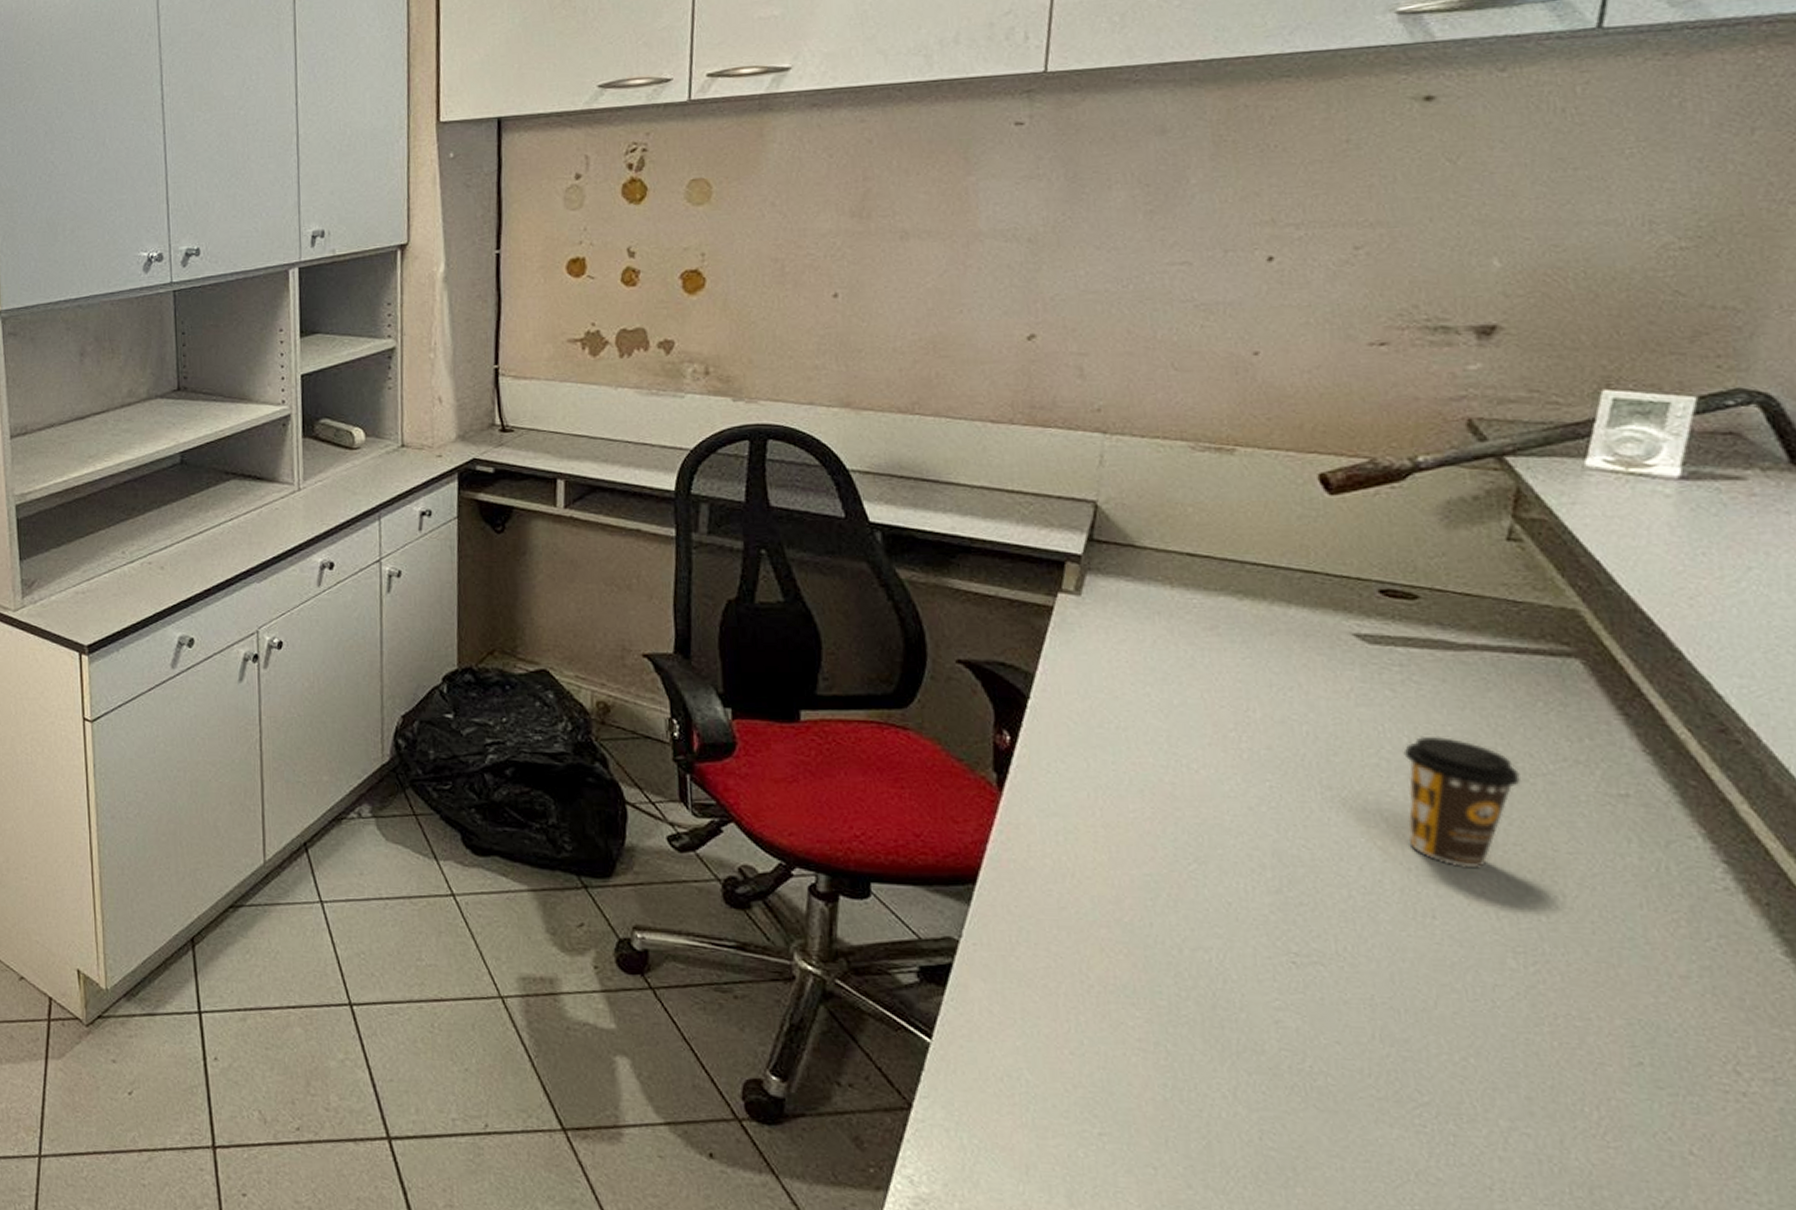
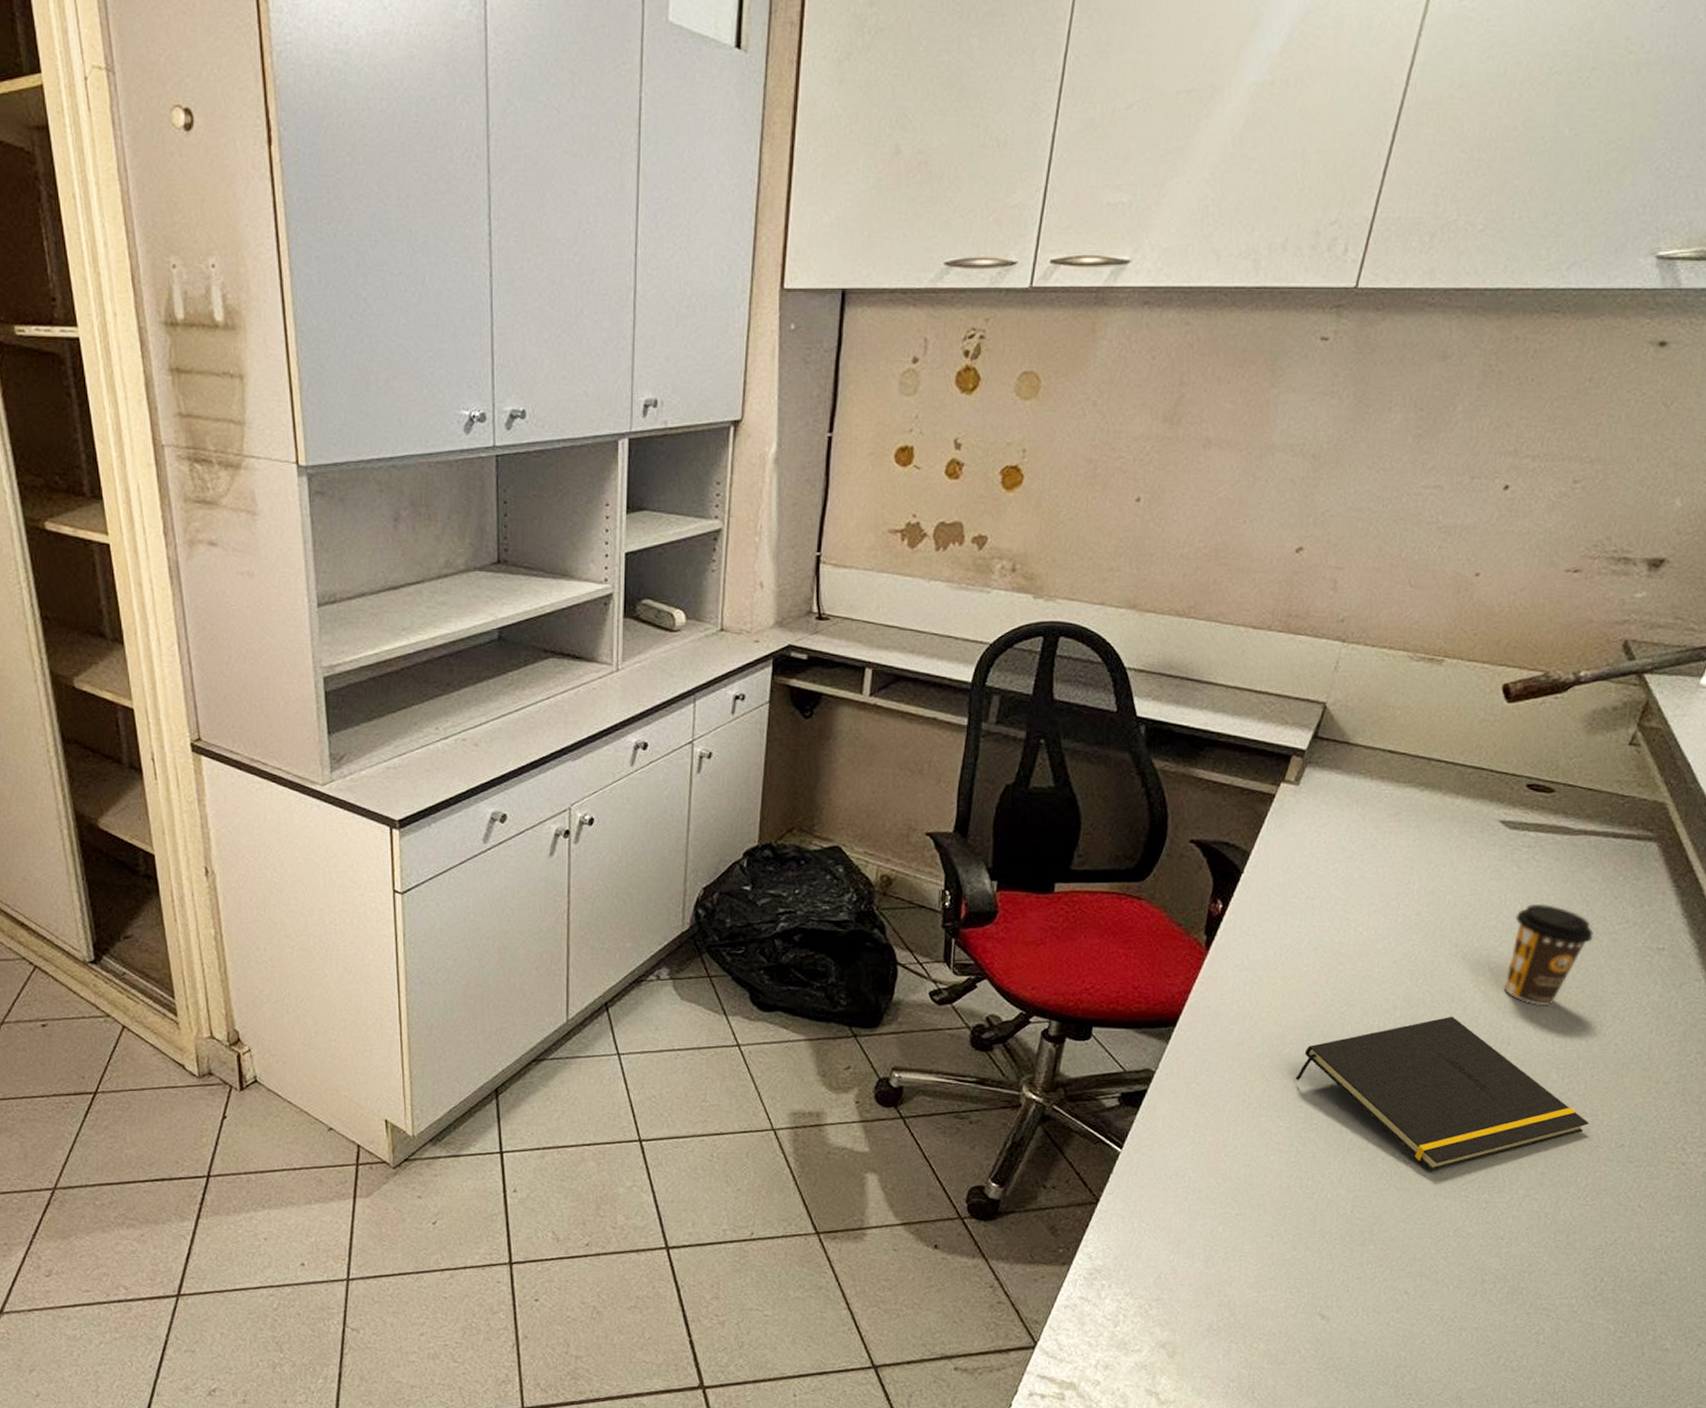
notepad: none [1146,878,1581,1088] -> present [1295,1016,1589,1171]

